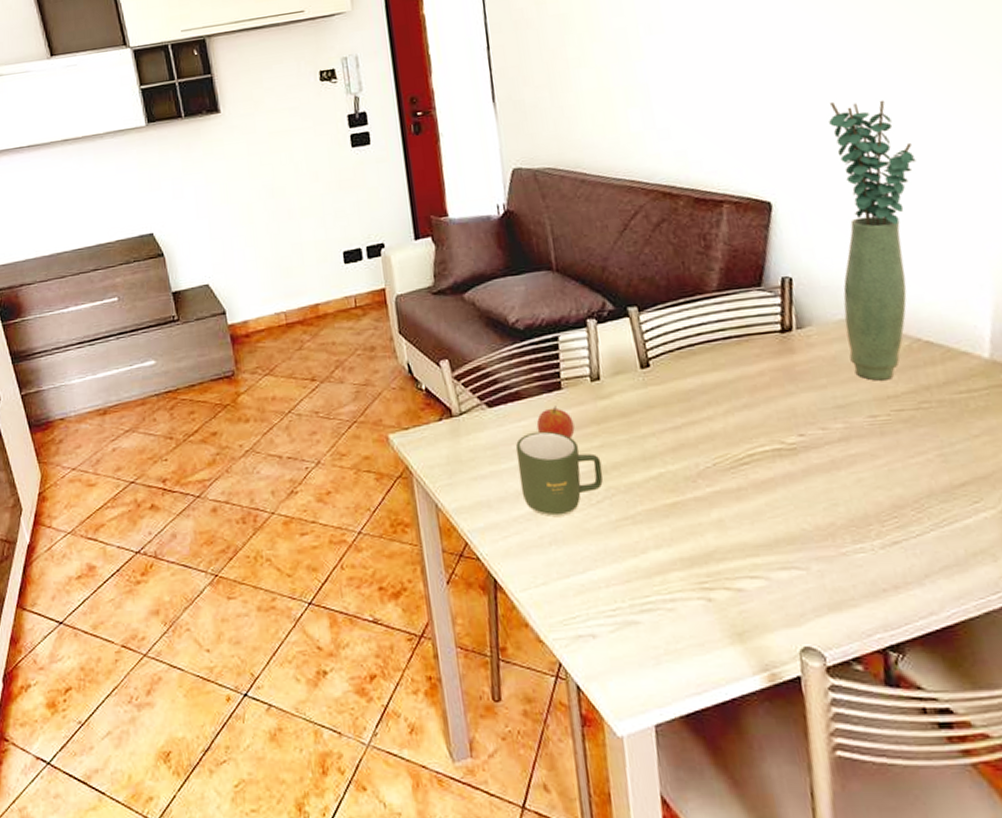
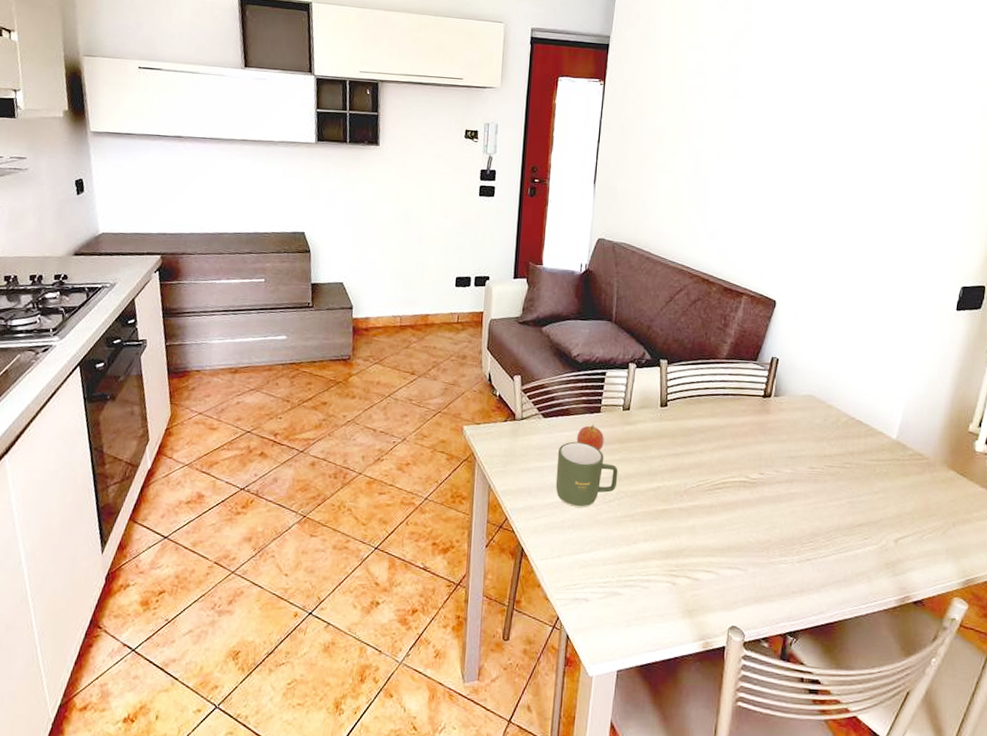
vase: present [829,100,917,381] -> none [806,237,879,444]

